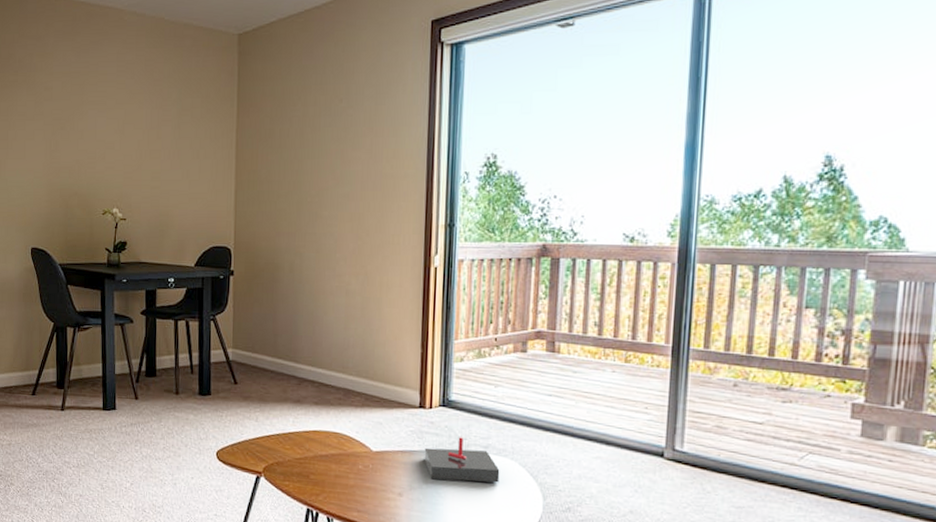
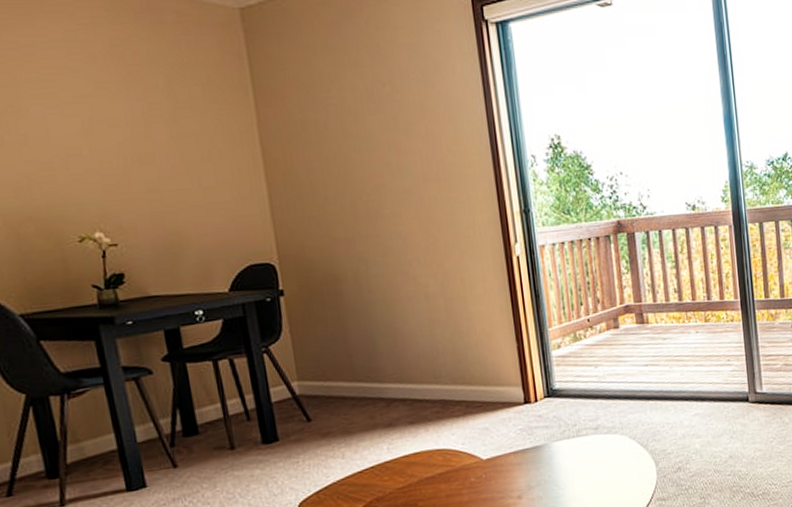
candle: present [424,436,500,483] -> none [536,423,614,474]

